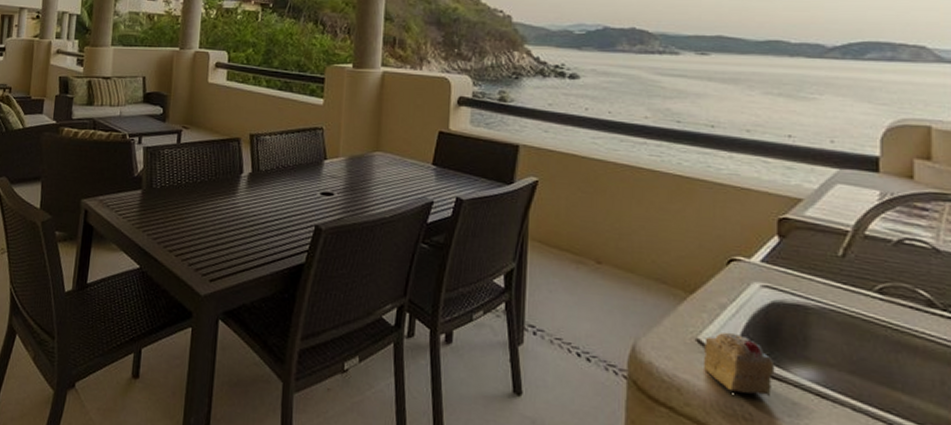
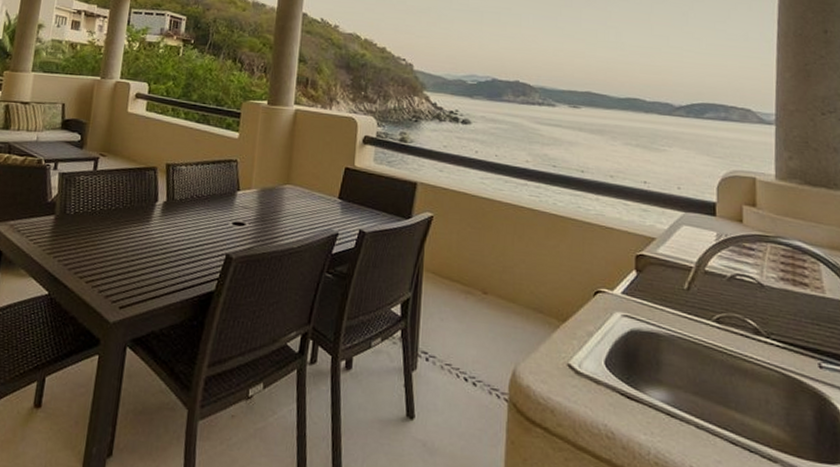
cake slice: present [704,331,775,397] -> none [574,357,633,417]

